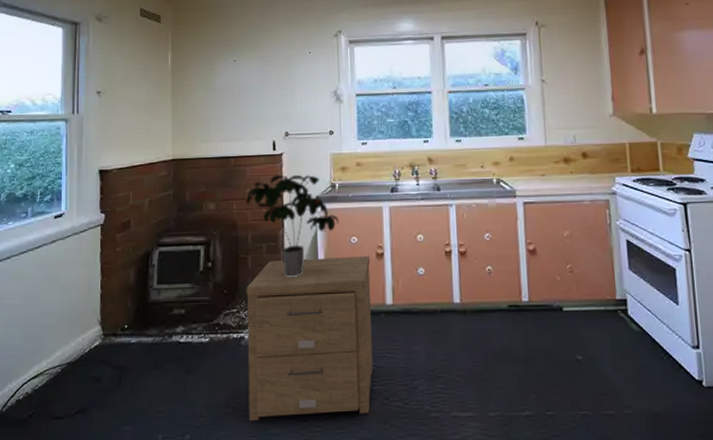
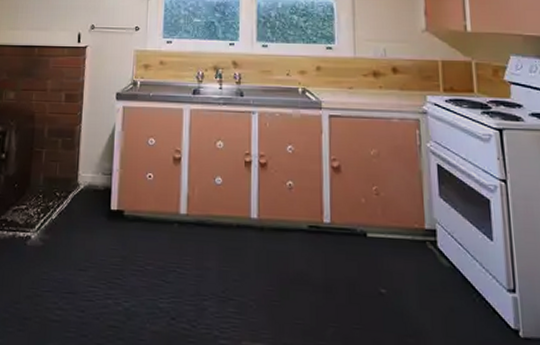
potted plant: present [246,174,339,278] -> none [46,68,138,177]
side table: present [246,256,373,422] -> none [27,157,166,334]

